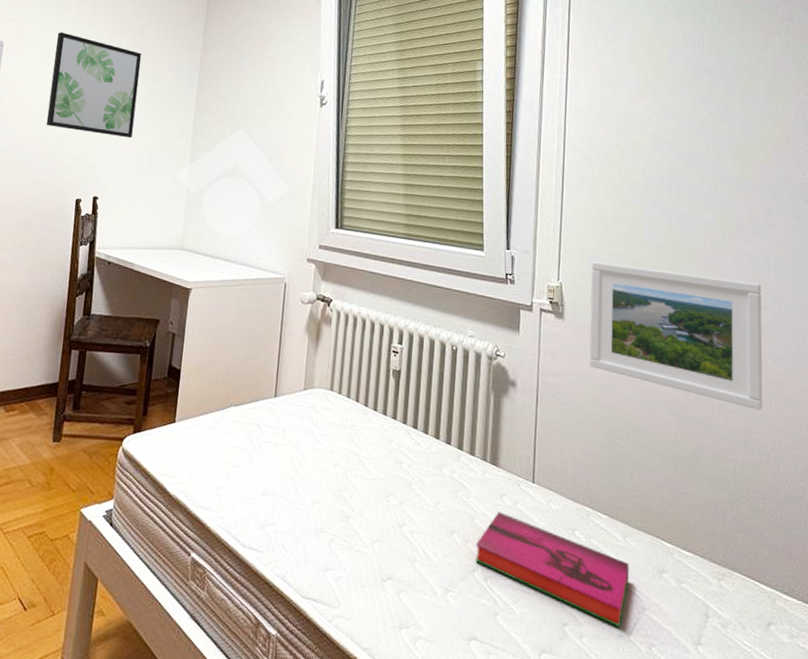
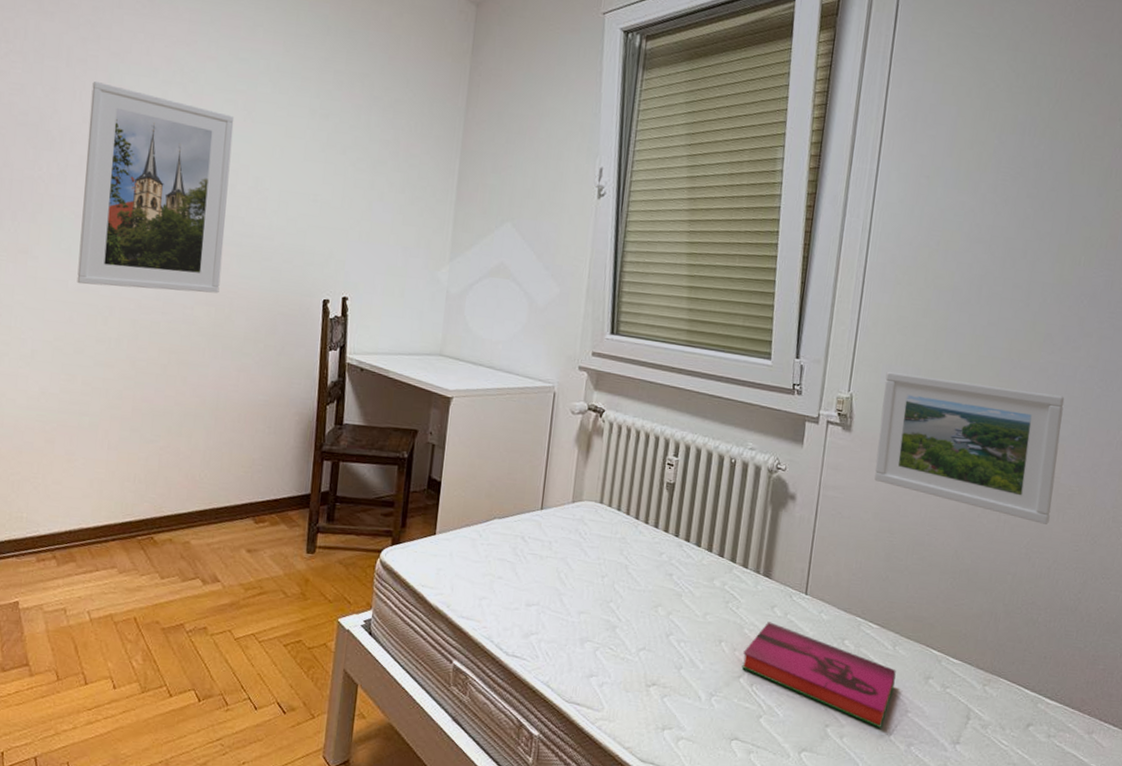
wall art: present [46,31,142,138] -> none [286,106,394,232]

